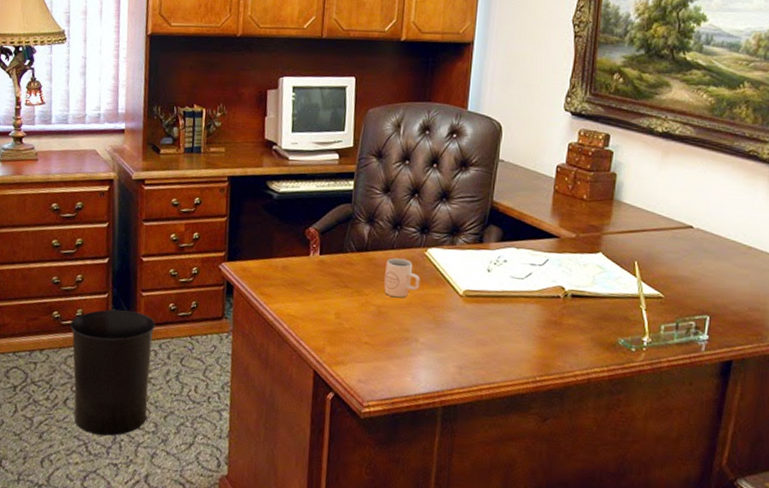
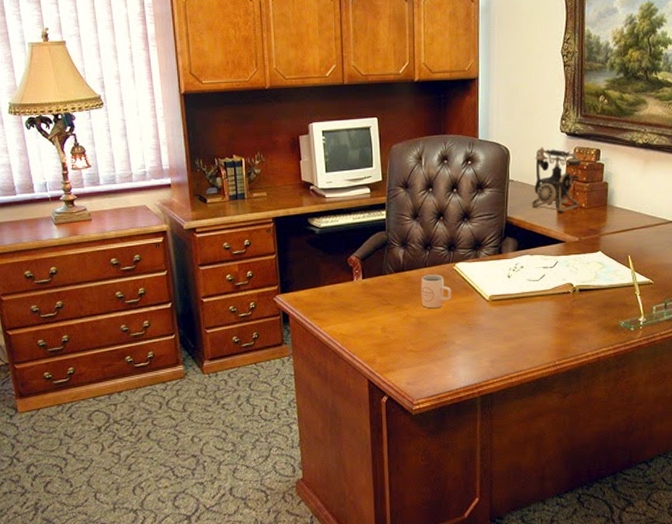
waste bin: present [69,309,156,436] -> none [143,348,225,459]
telephone: none [522,125,587,204] -> present [531,147,582,213]

